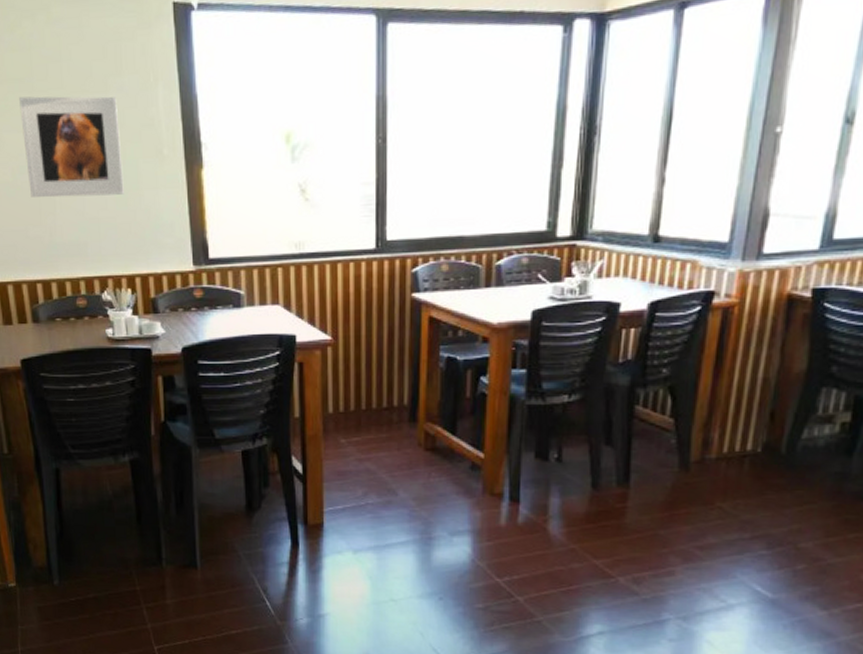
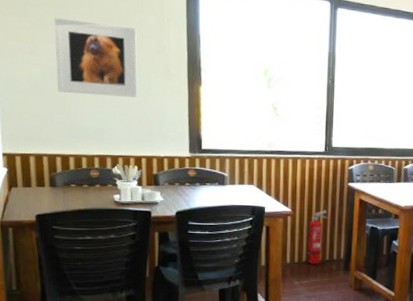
fire extinguisher: none [355,336,382,415] -> present [306,210,327,265]

